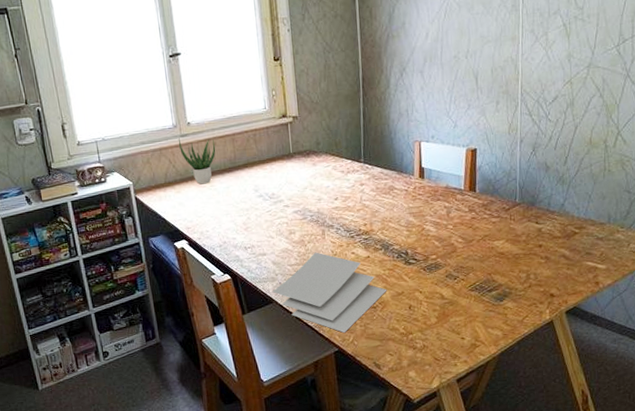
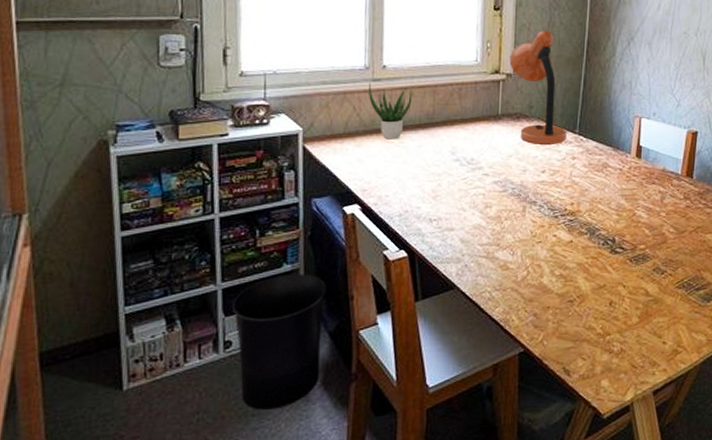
waste bin: none [104,298,178,402] -> present [233,274,327,410]
papers: present [272,252,387,333] -> none [455,231,588,331]
desk lamp: none [293,72,353,176] -> present [509,29,567,144]

